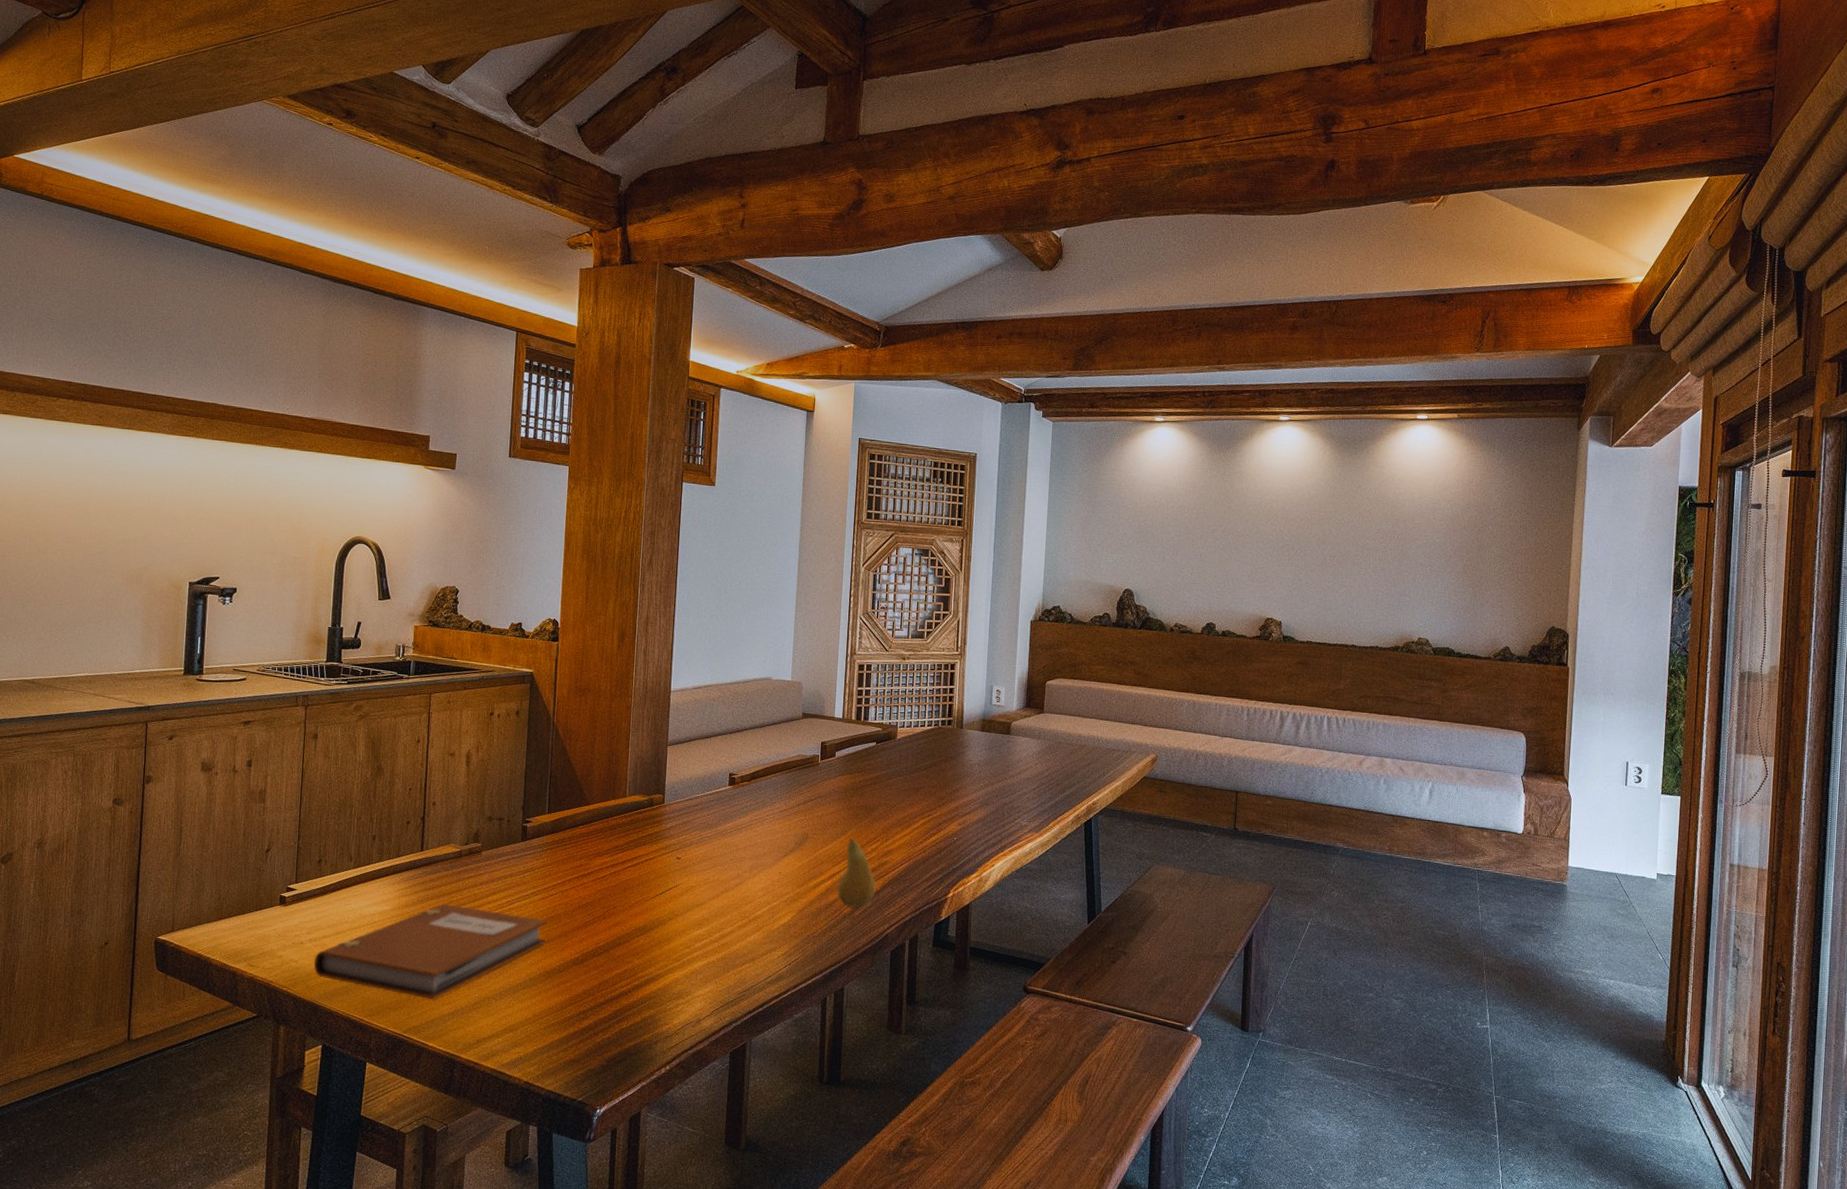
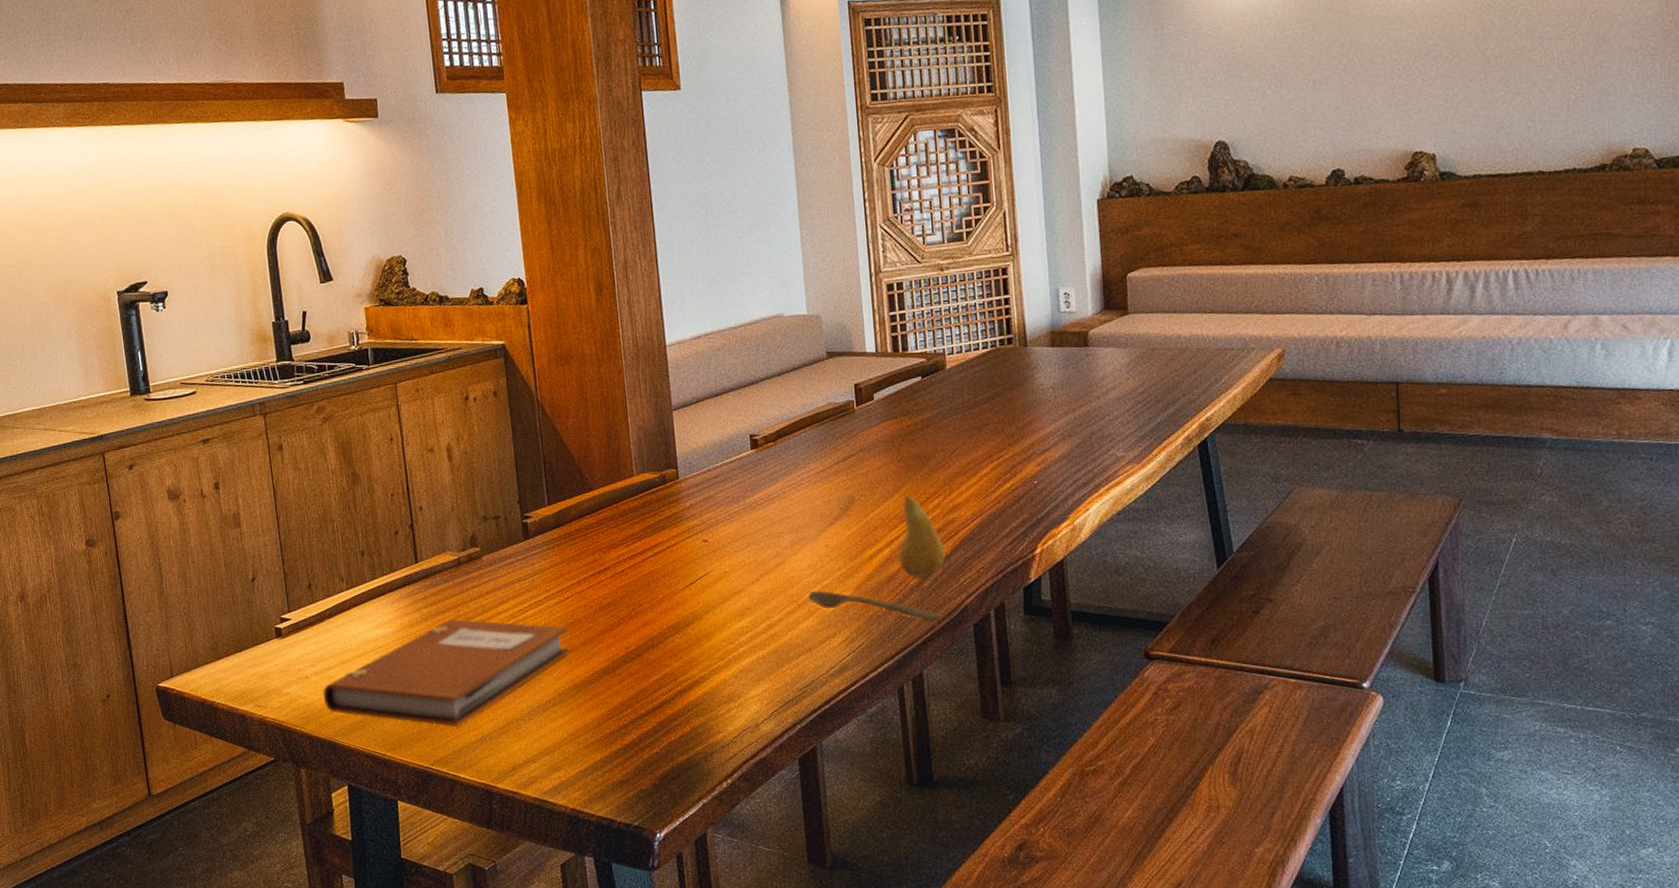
spoon: none [758,909,866,946] -> present [808,590,942,622]

